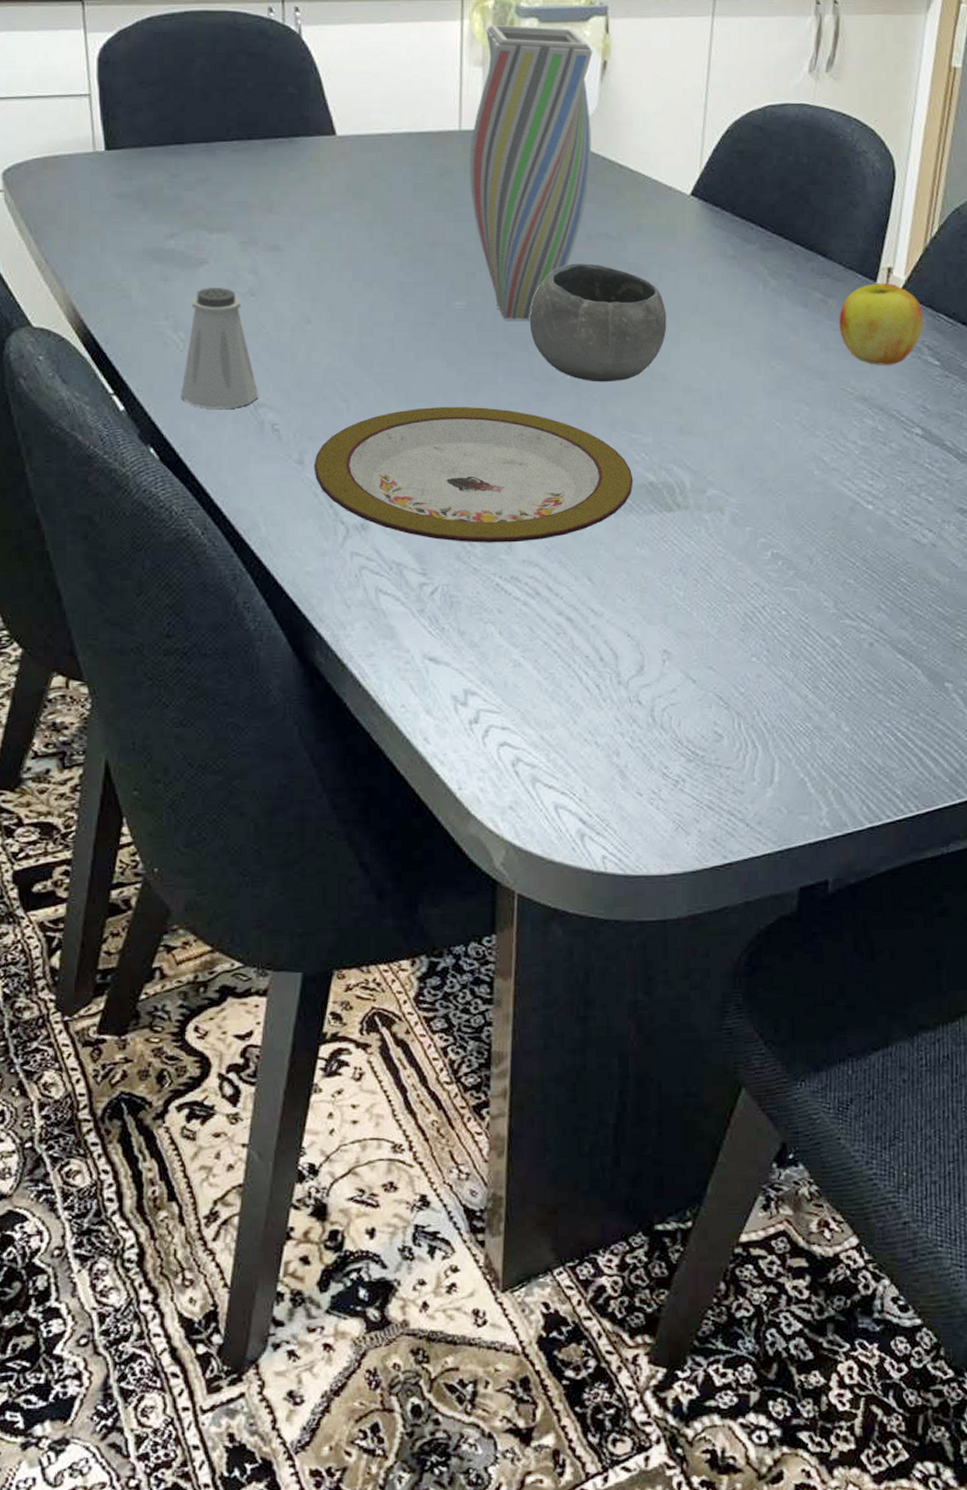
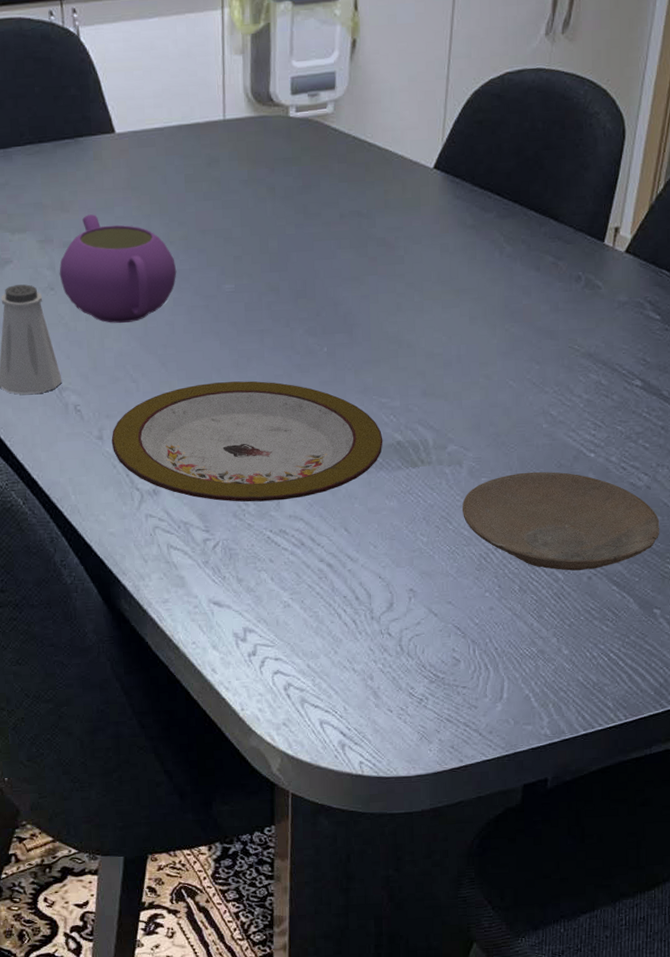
teapot: none [262,218,400,336] -> present [59,214,177,323]
vase: present [470,24,593,320] -> none [233,9,343,300]
bowl: present [529,263,667,382] -> none [290,241,412,353]
plate: none [723,522,949,635] -> present [462,471,660,571]
apple: present [839,282,924,365] -> none [569,242,647,323]

